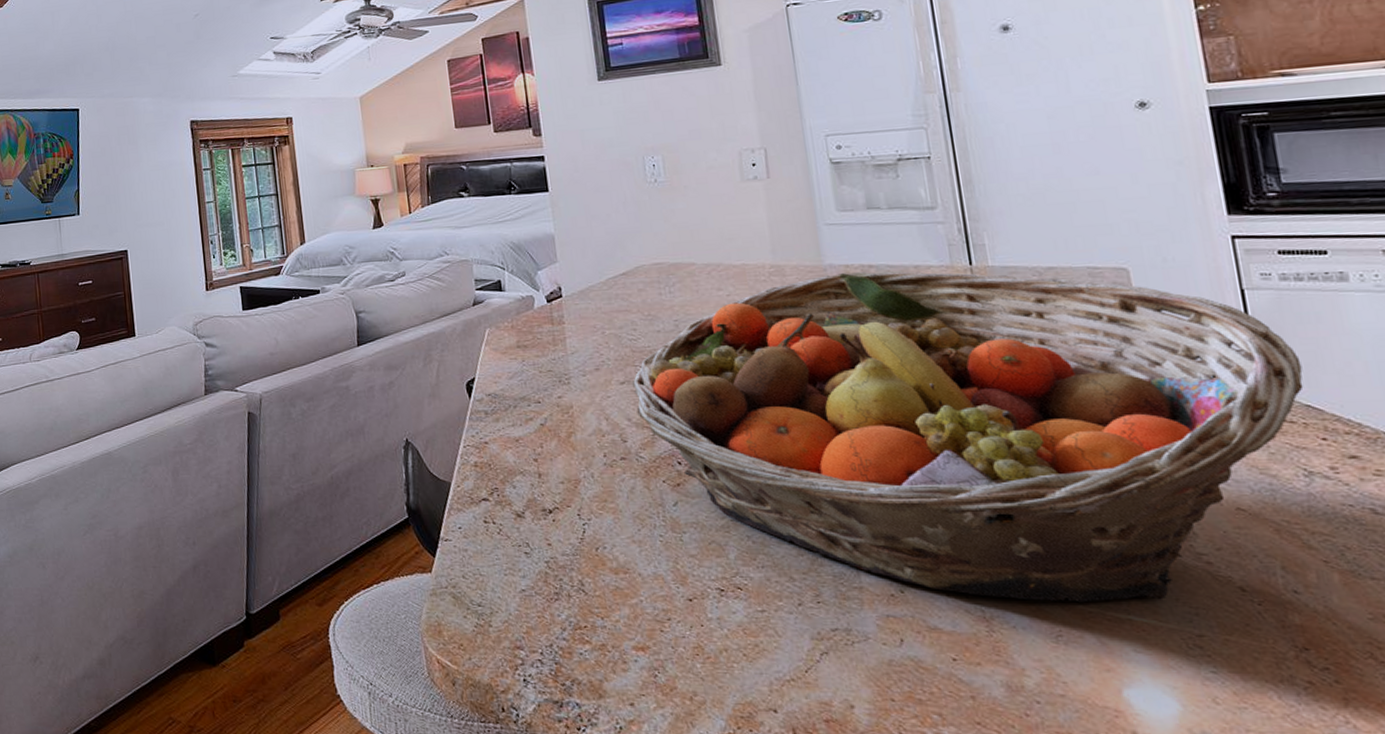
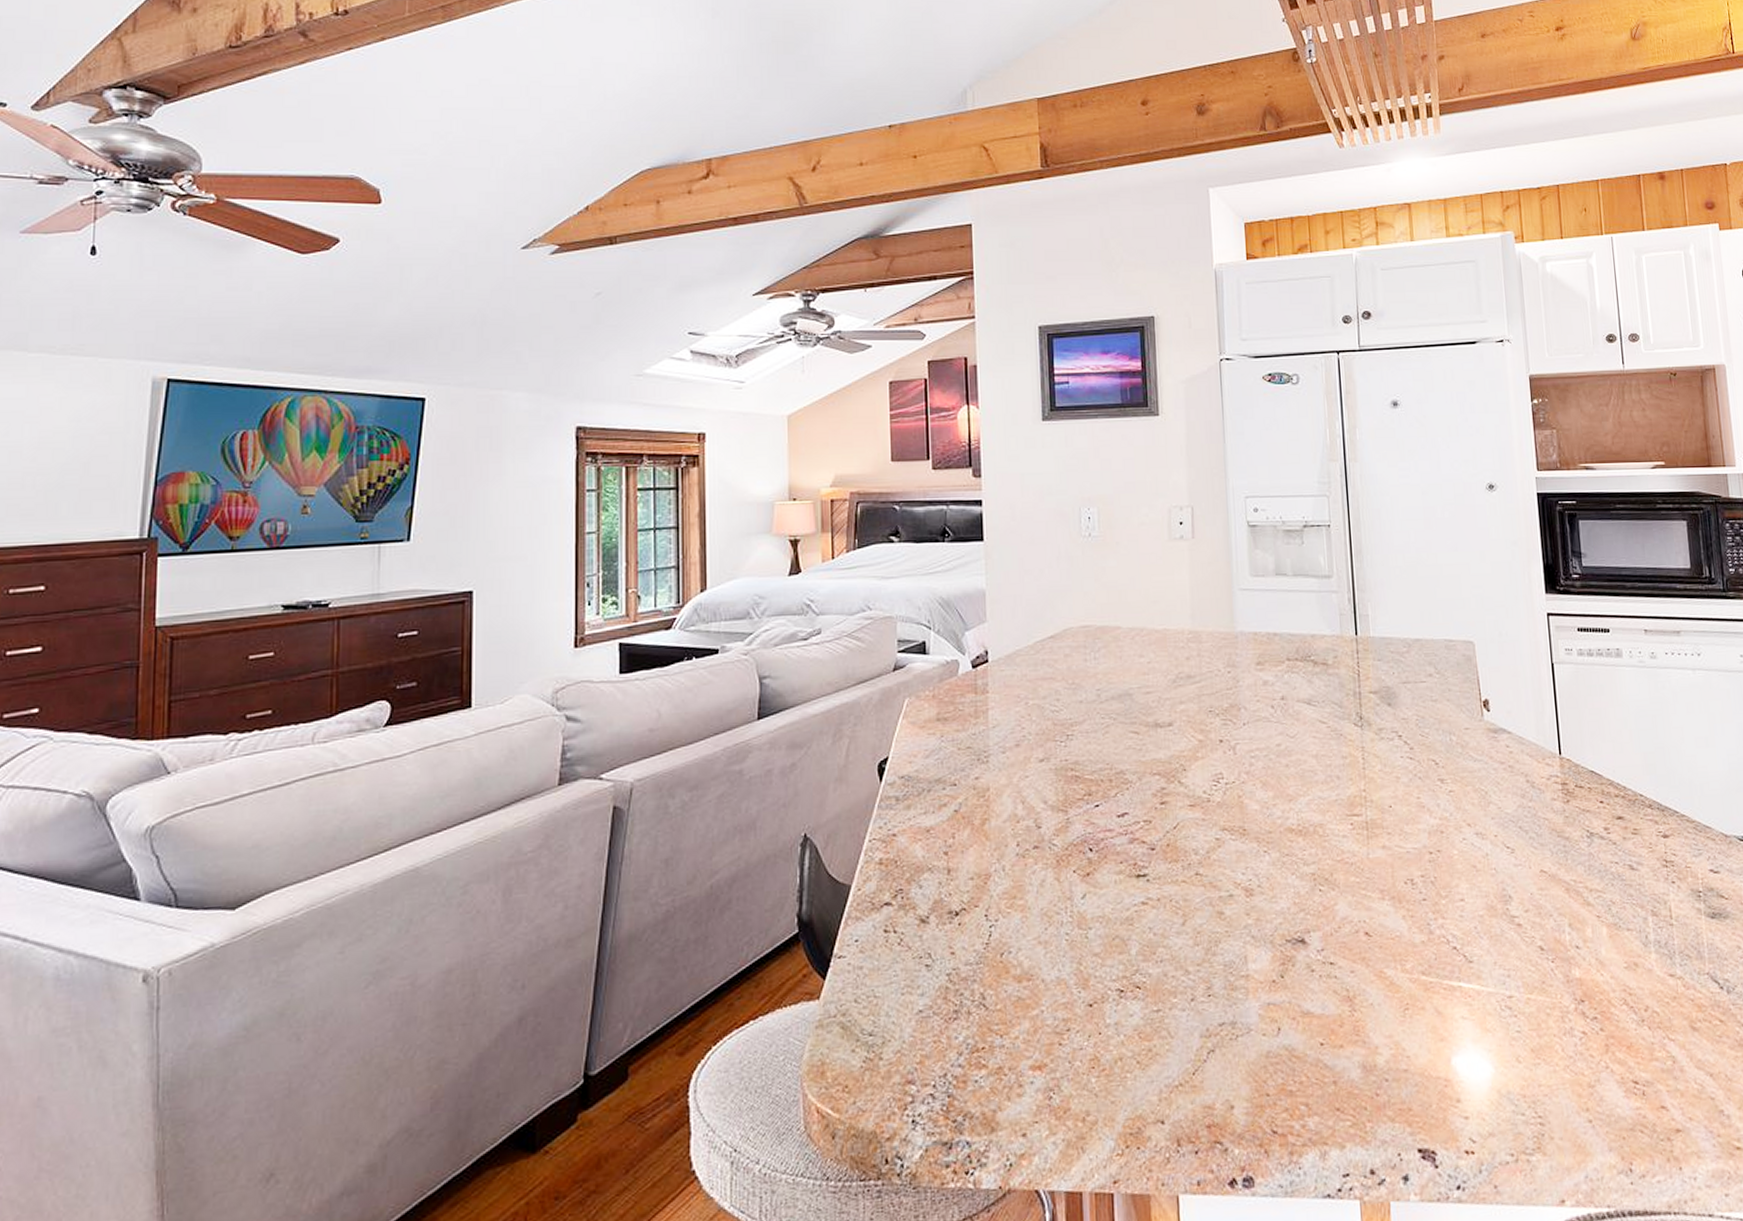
fruit basket: present [631,271,1304,603] -> none [1050,640,1590,976]

